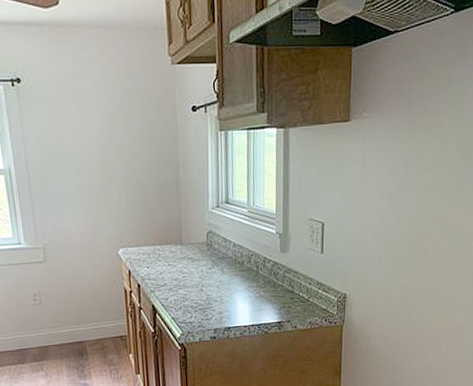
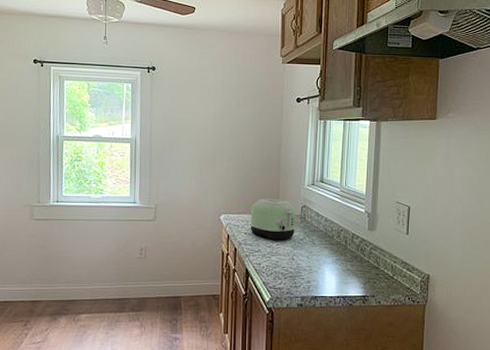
toaster: none [151,226,203,272] -> present [250,198,296,240]

